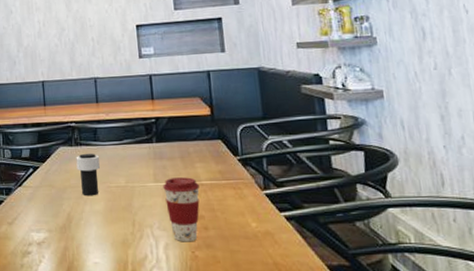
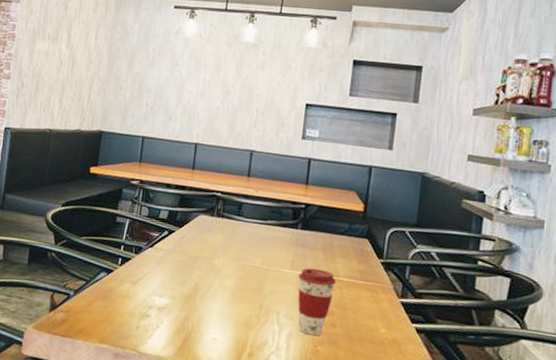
cup: present [76,153,100,196] -> none [213,226,239,271]

